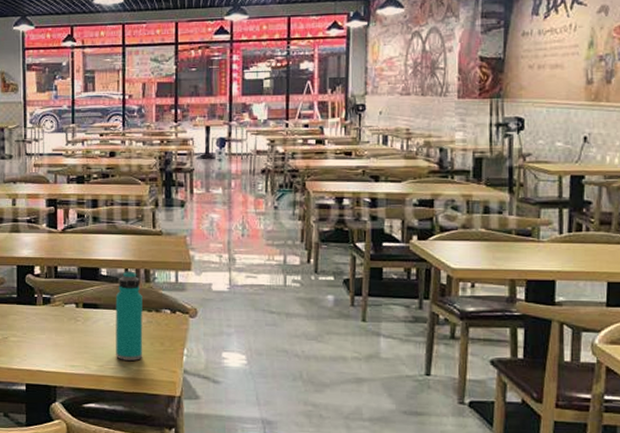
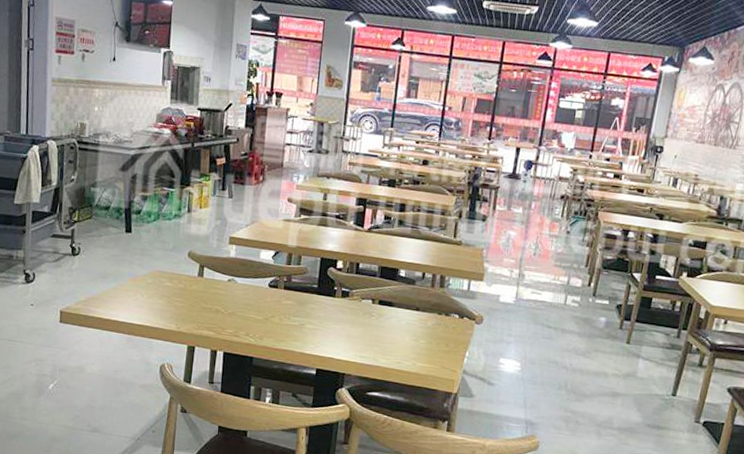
water bottle: present [115,271,143,361] -> none [403,274,435,358]

